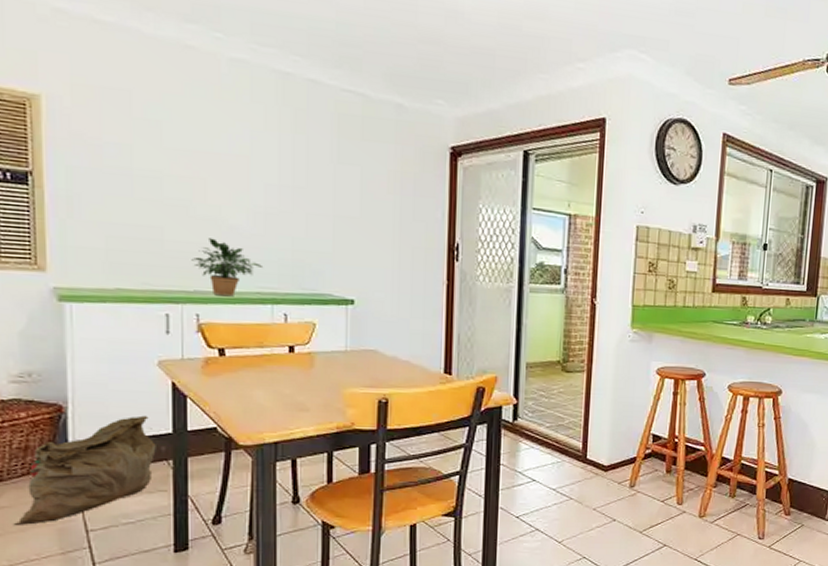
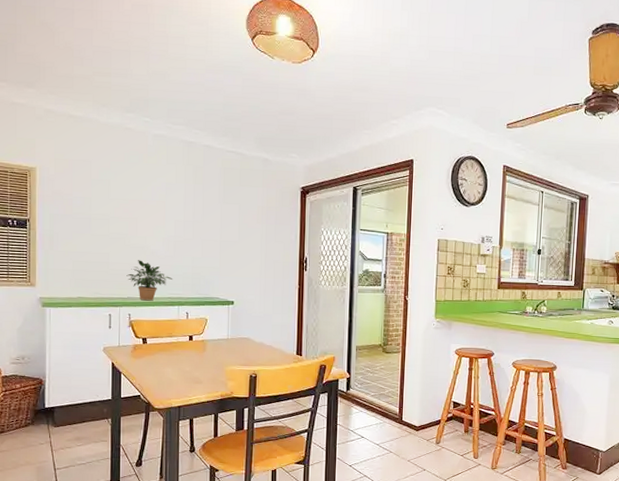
bag: present [13,415,156,526] -> none [9,386,101,465]

